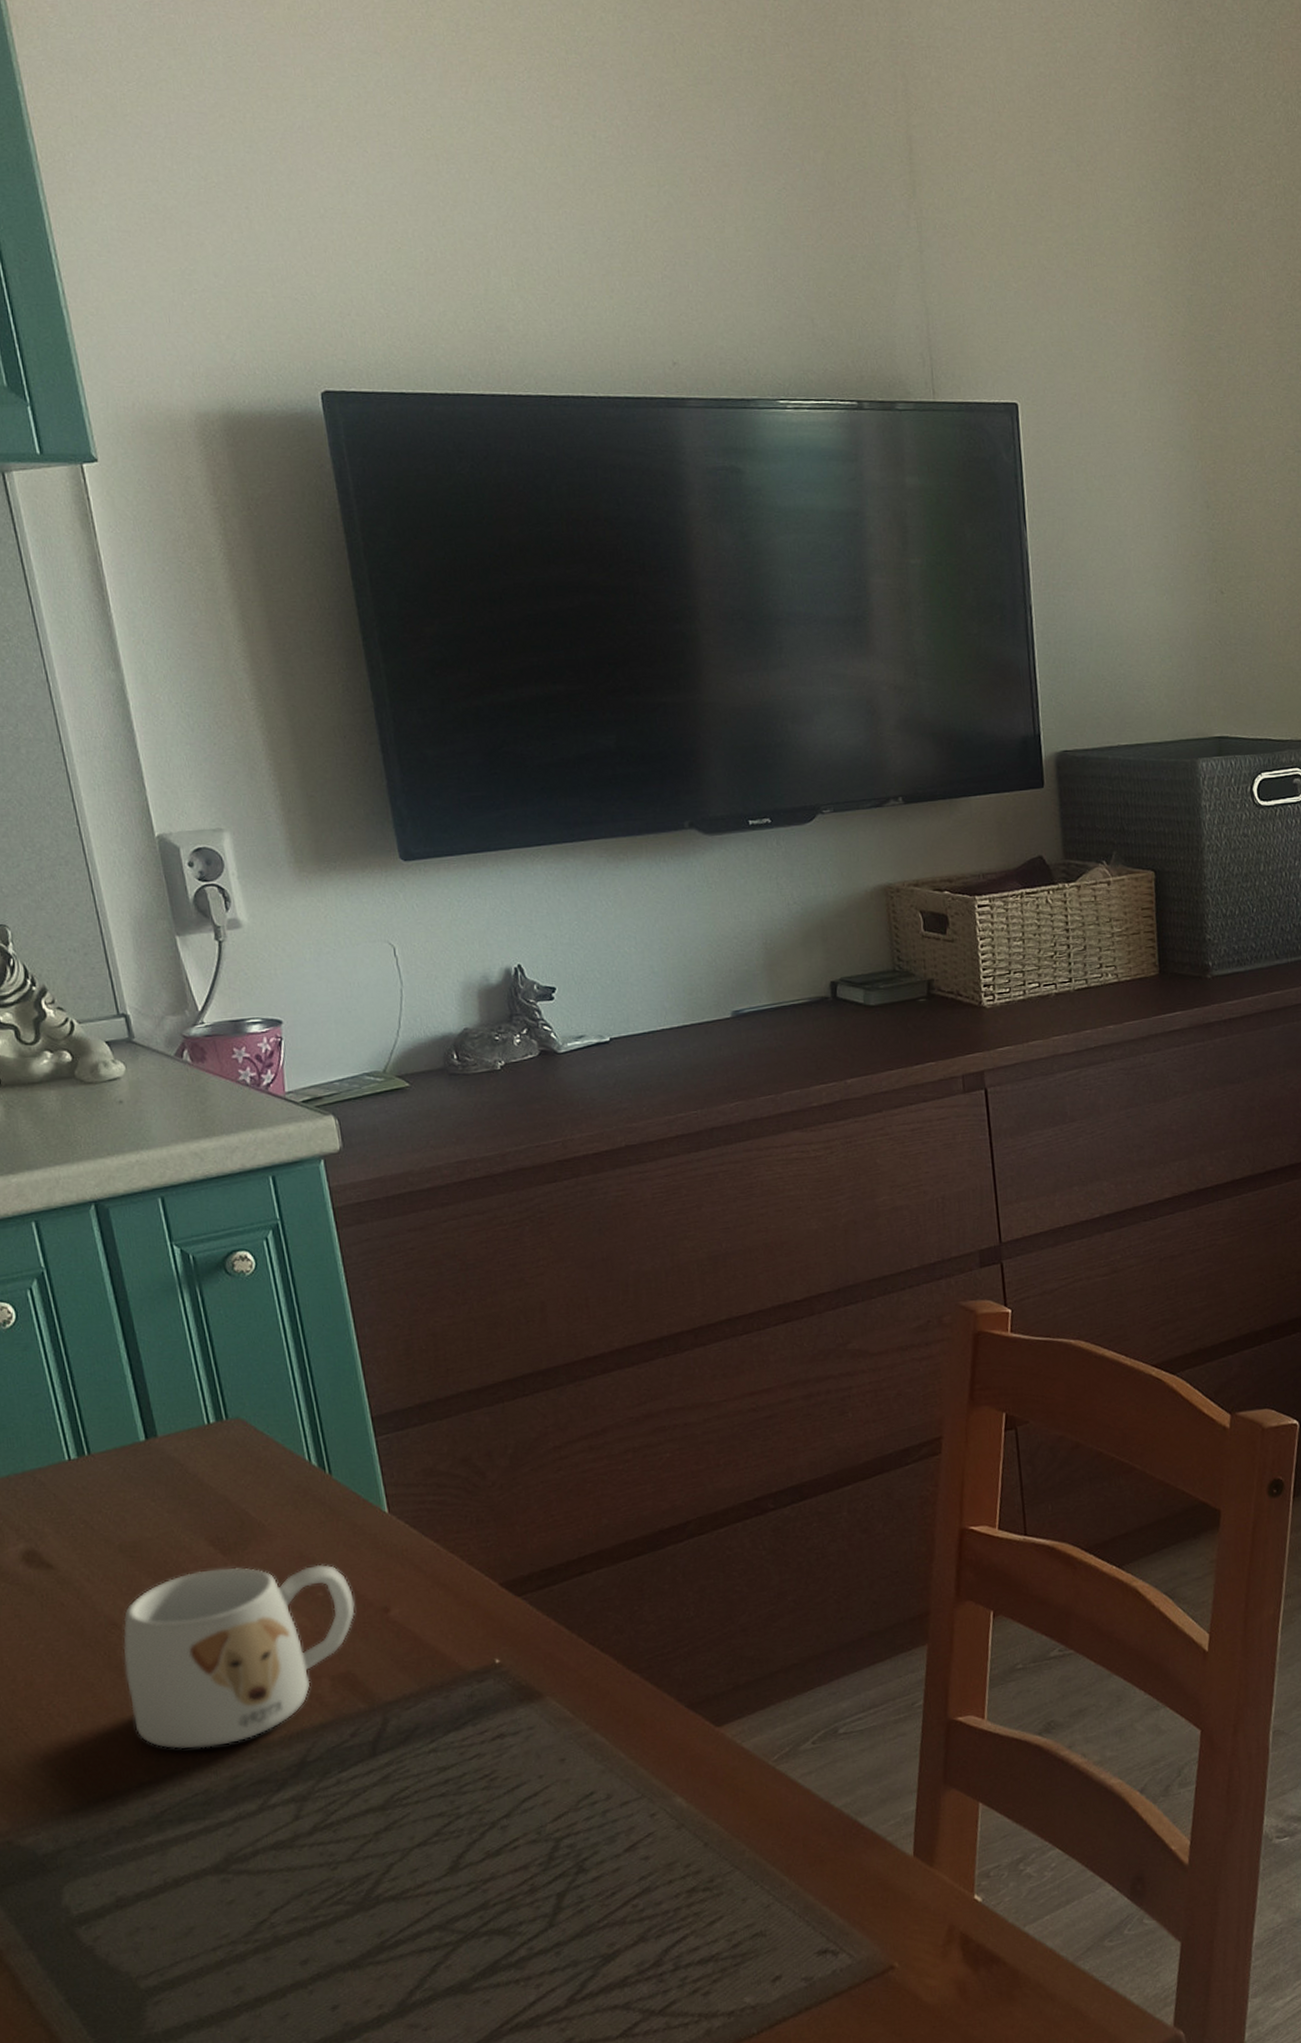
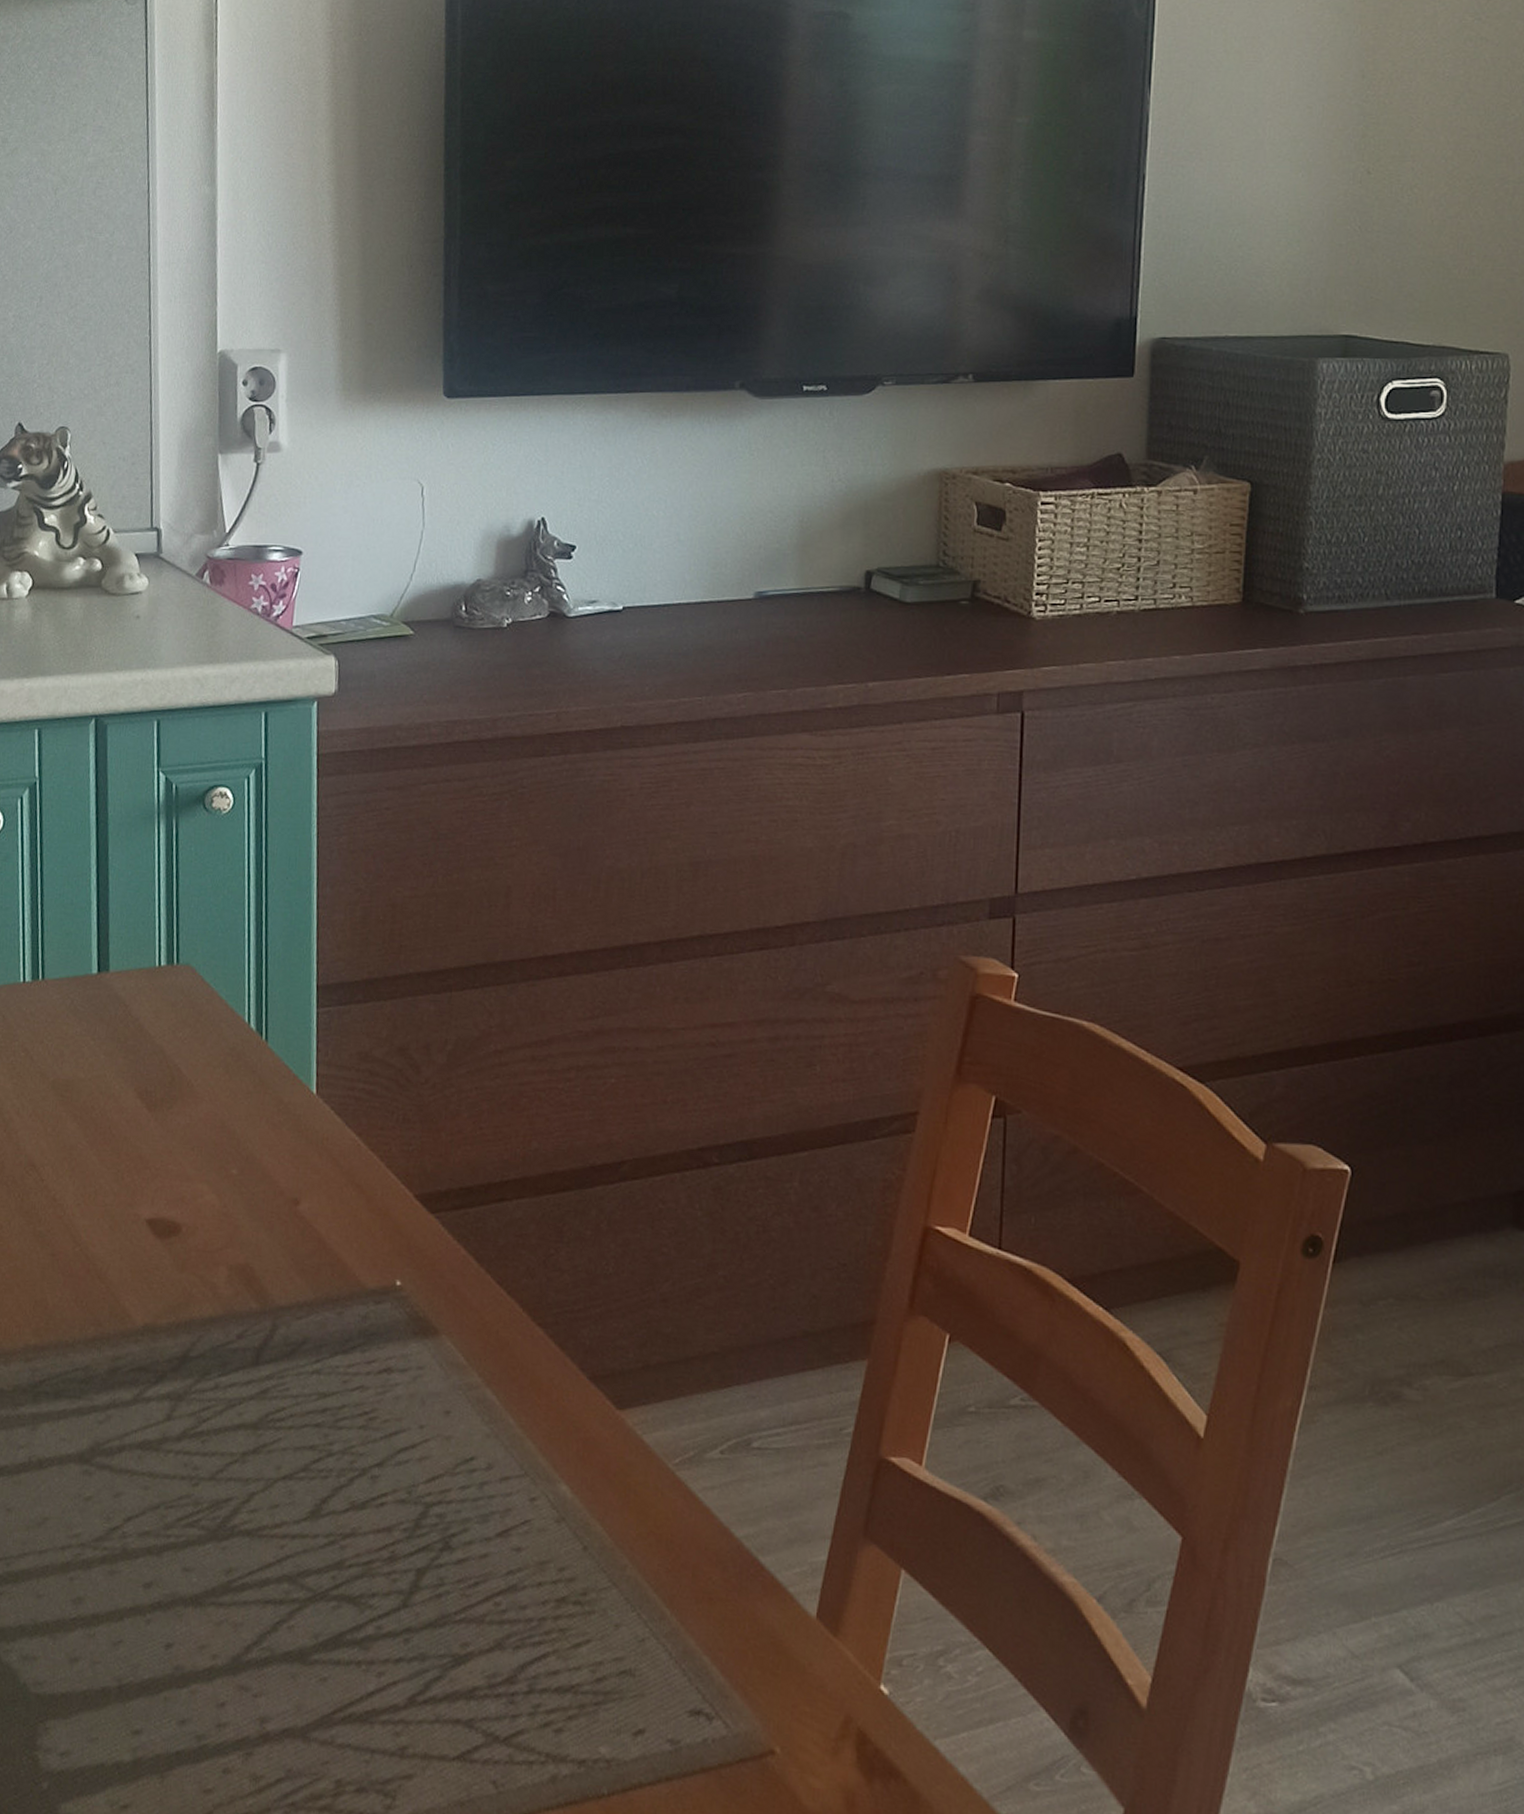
mug: present [123,1564,356,1749] -> none [32,1123,266,1321]

